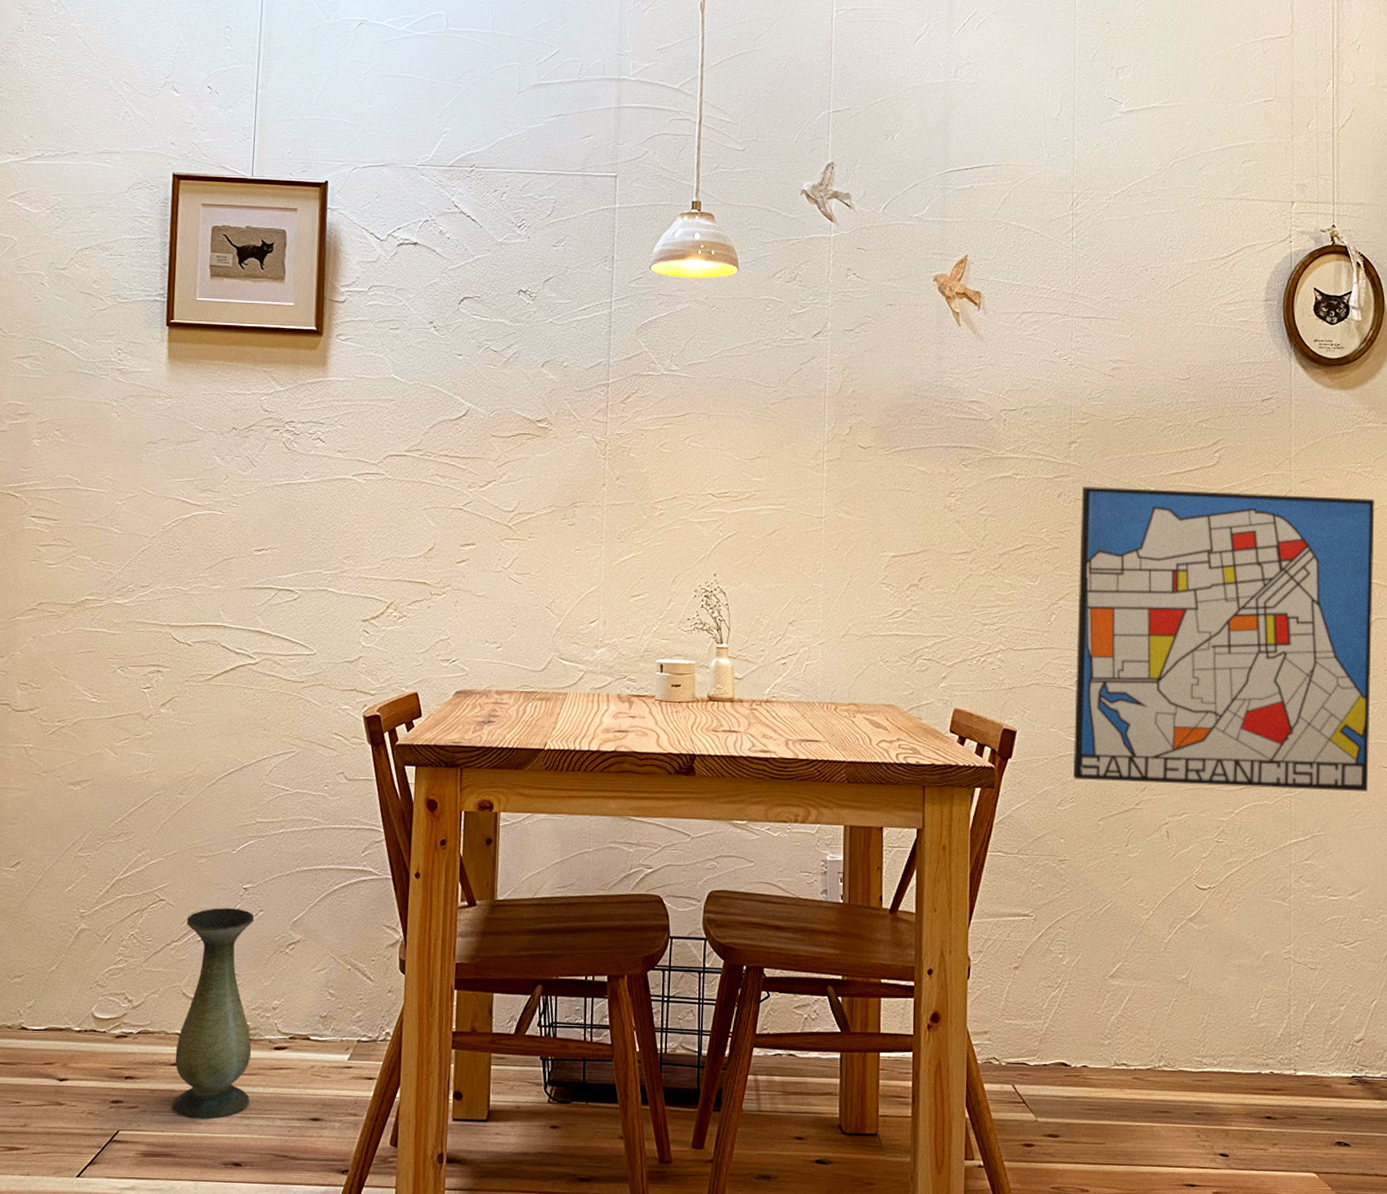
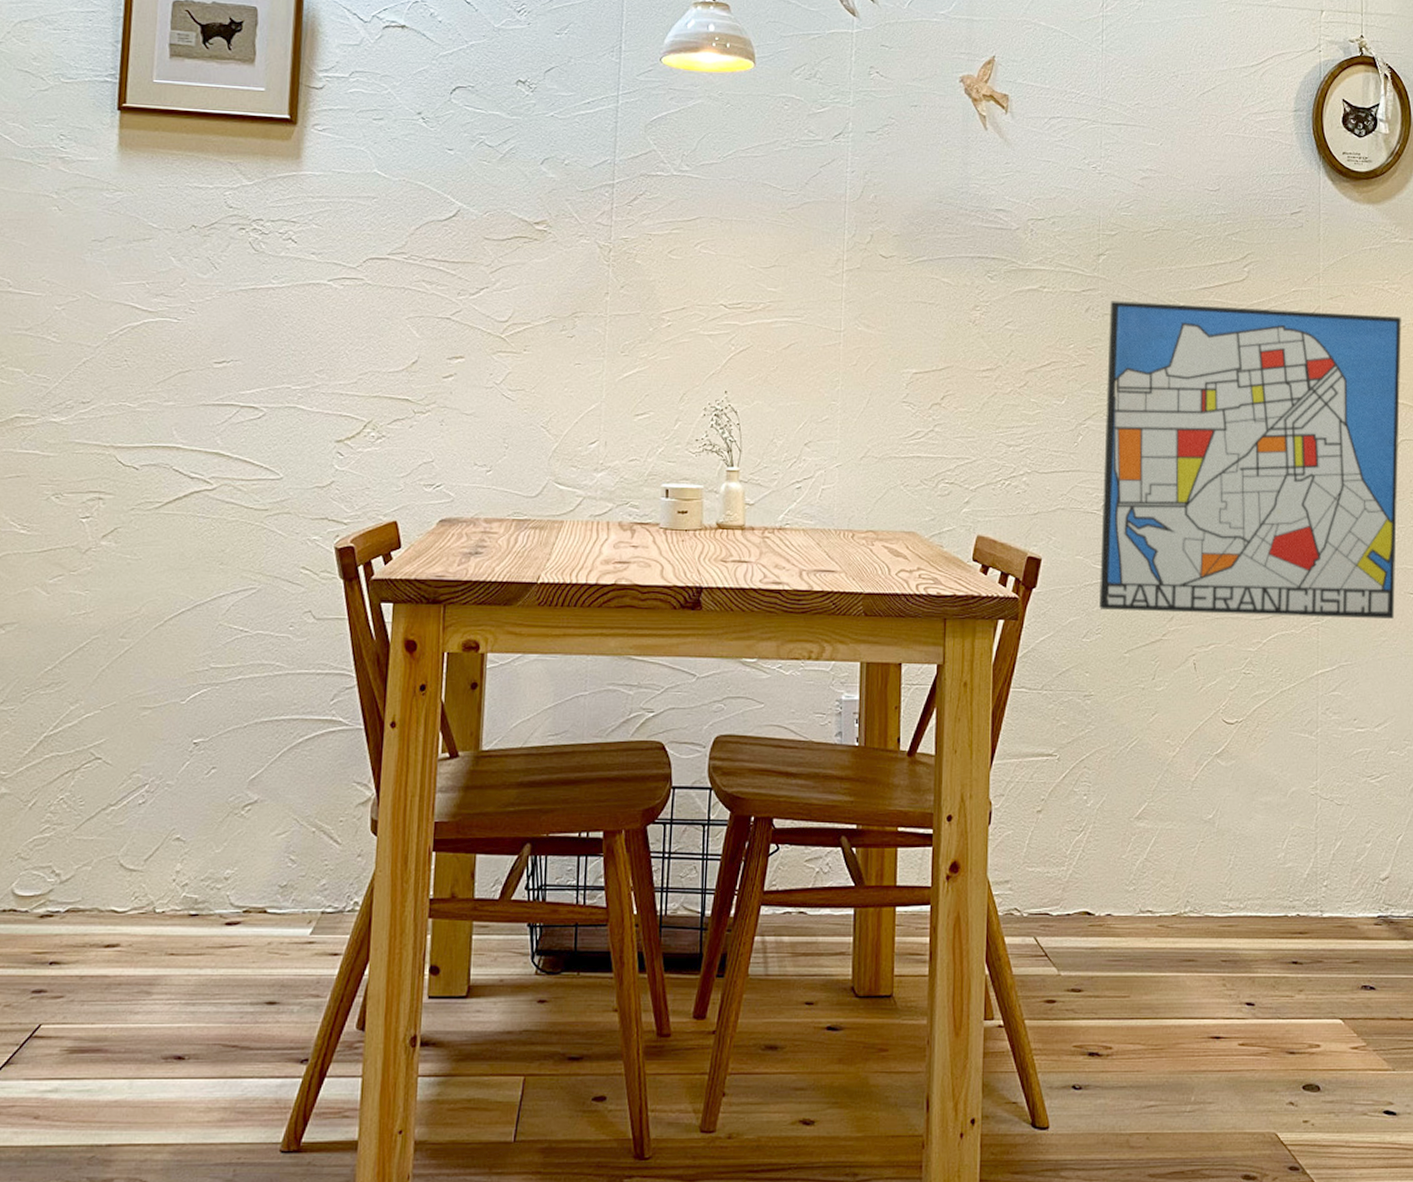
vase: present [171,908,255,1120] -> none [103,766,206,1008]

